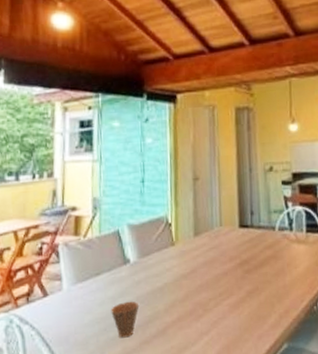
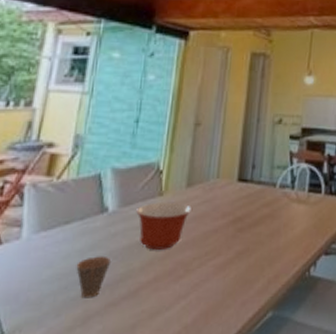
mixing bowl: none [154,250,203,294] -> present [136,202,193,250]

